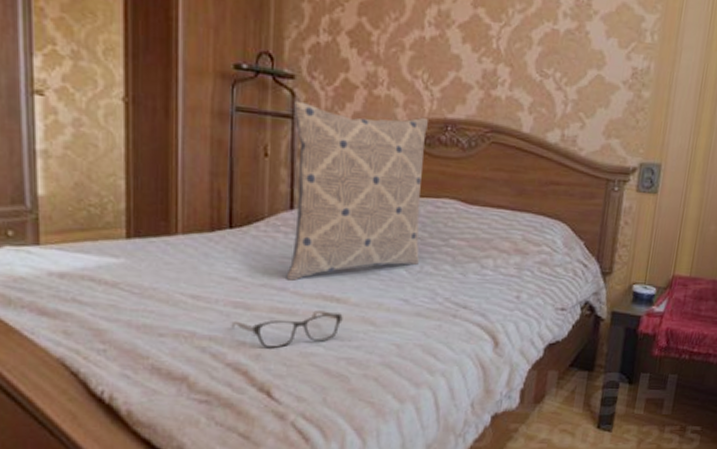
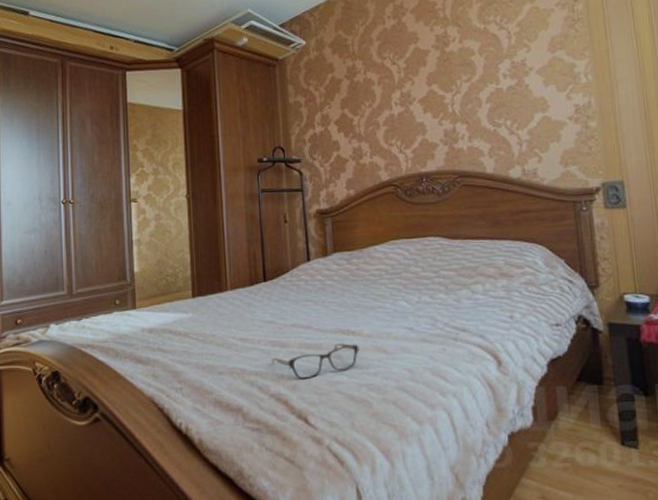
pillow: present [286,100,428,282] -> none [301,174,416,321]

